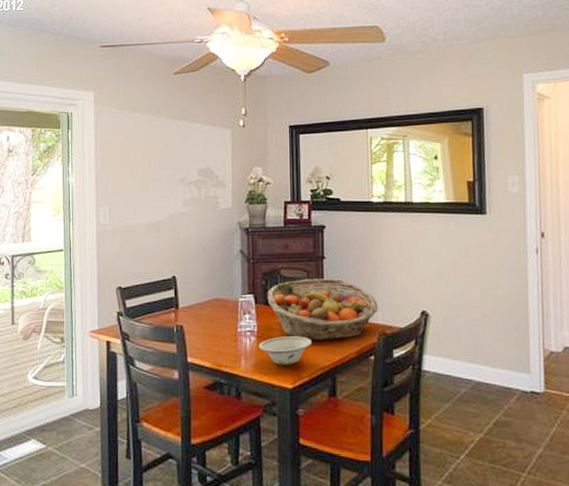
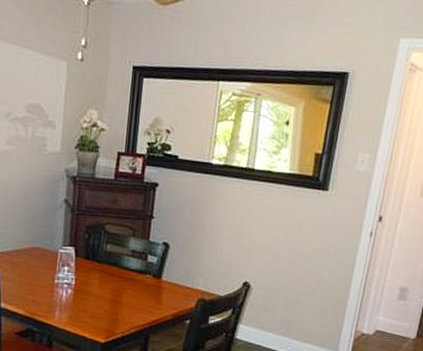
bowl: present [258,336,311,366] -> none [74,292,129,322]
fruit basket: present [267,278,378,341] -> none [88,237,201,301]

